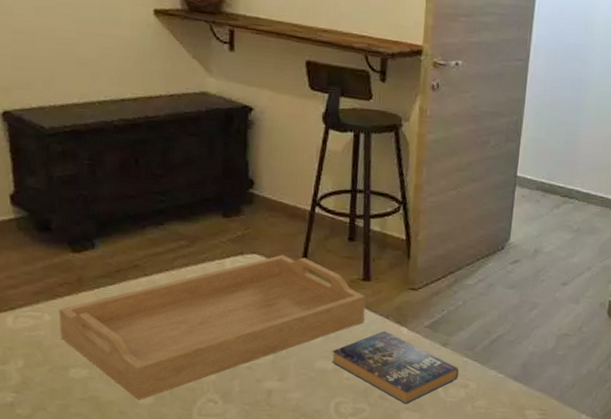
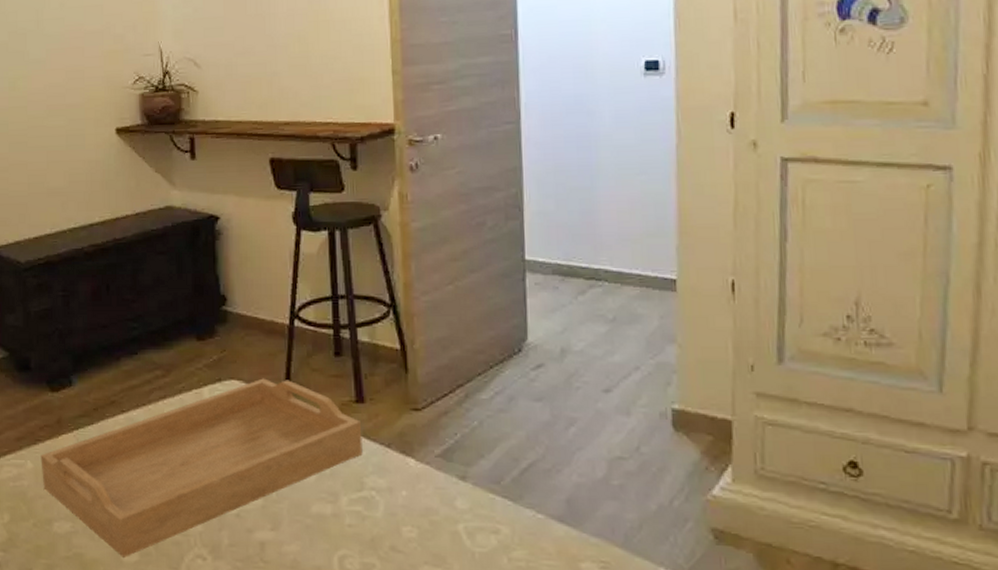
book: present [331,331,459,405] -> none [329,463,486,557]

